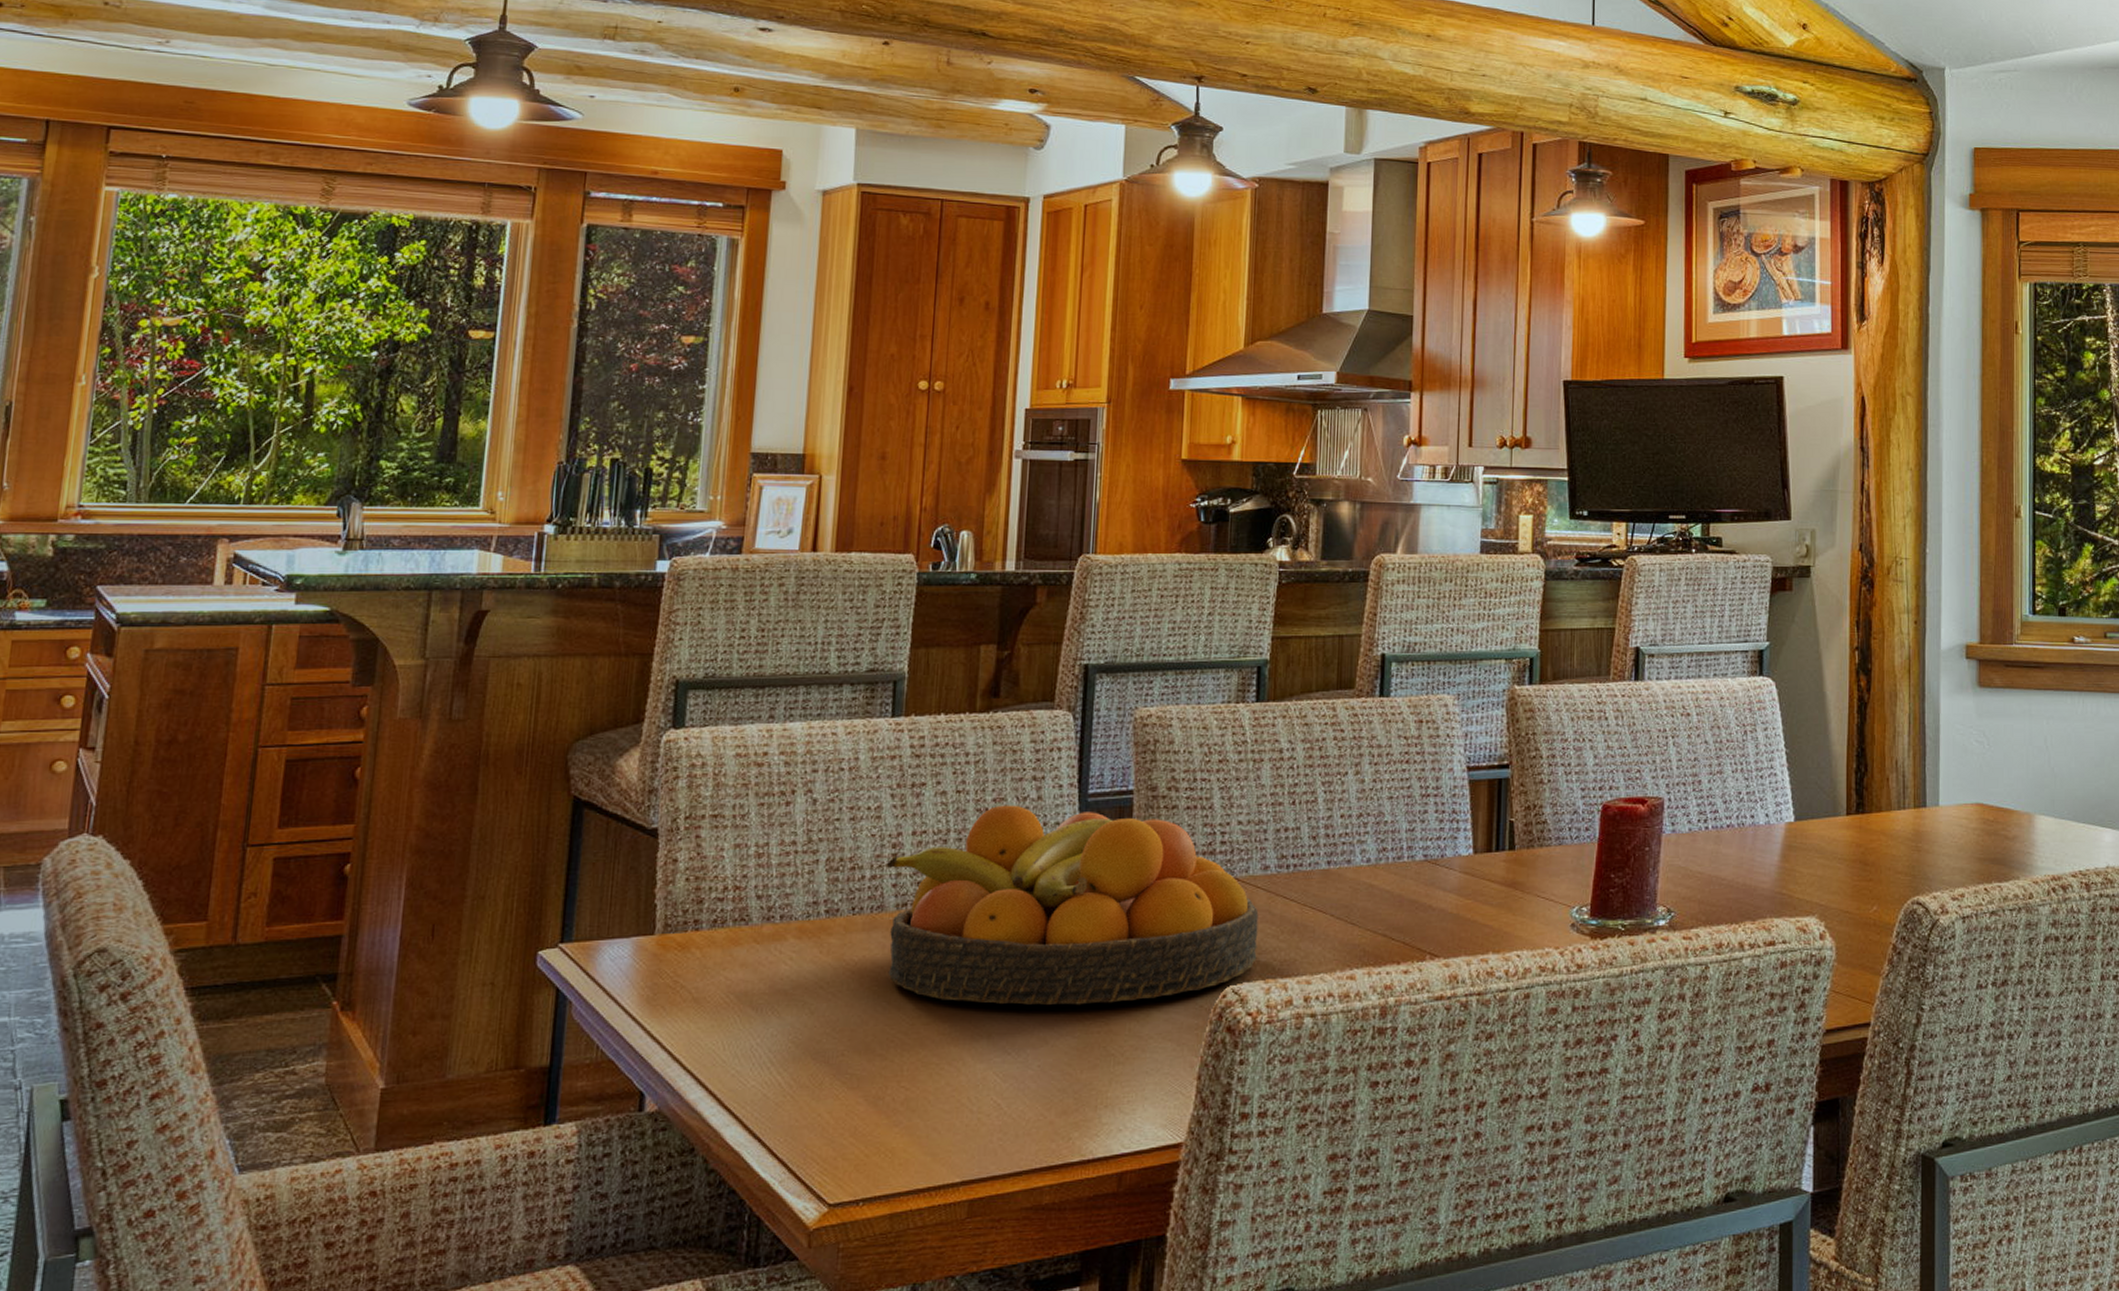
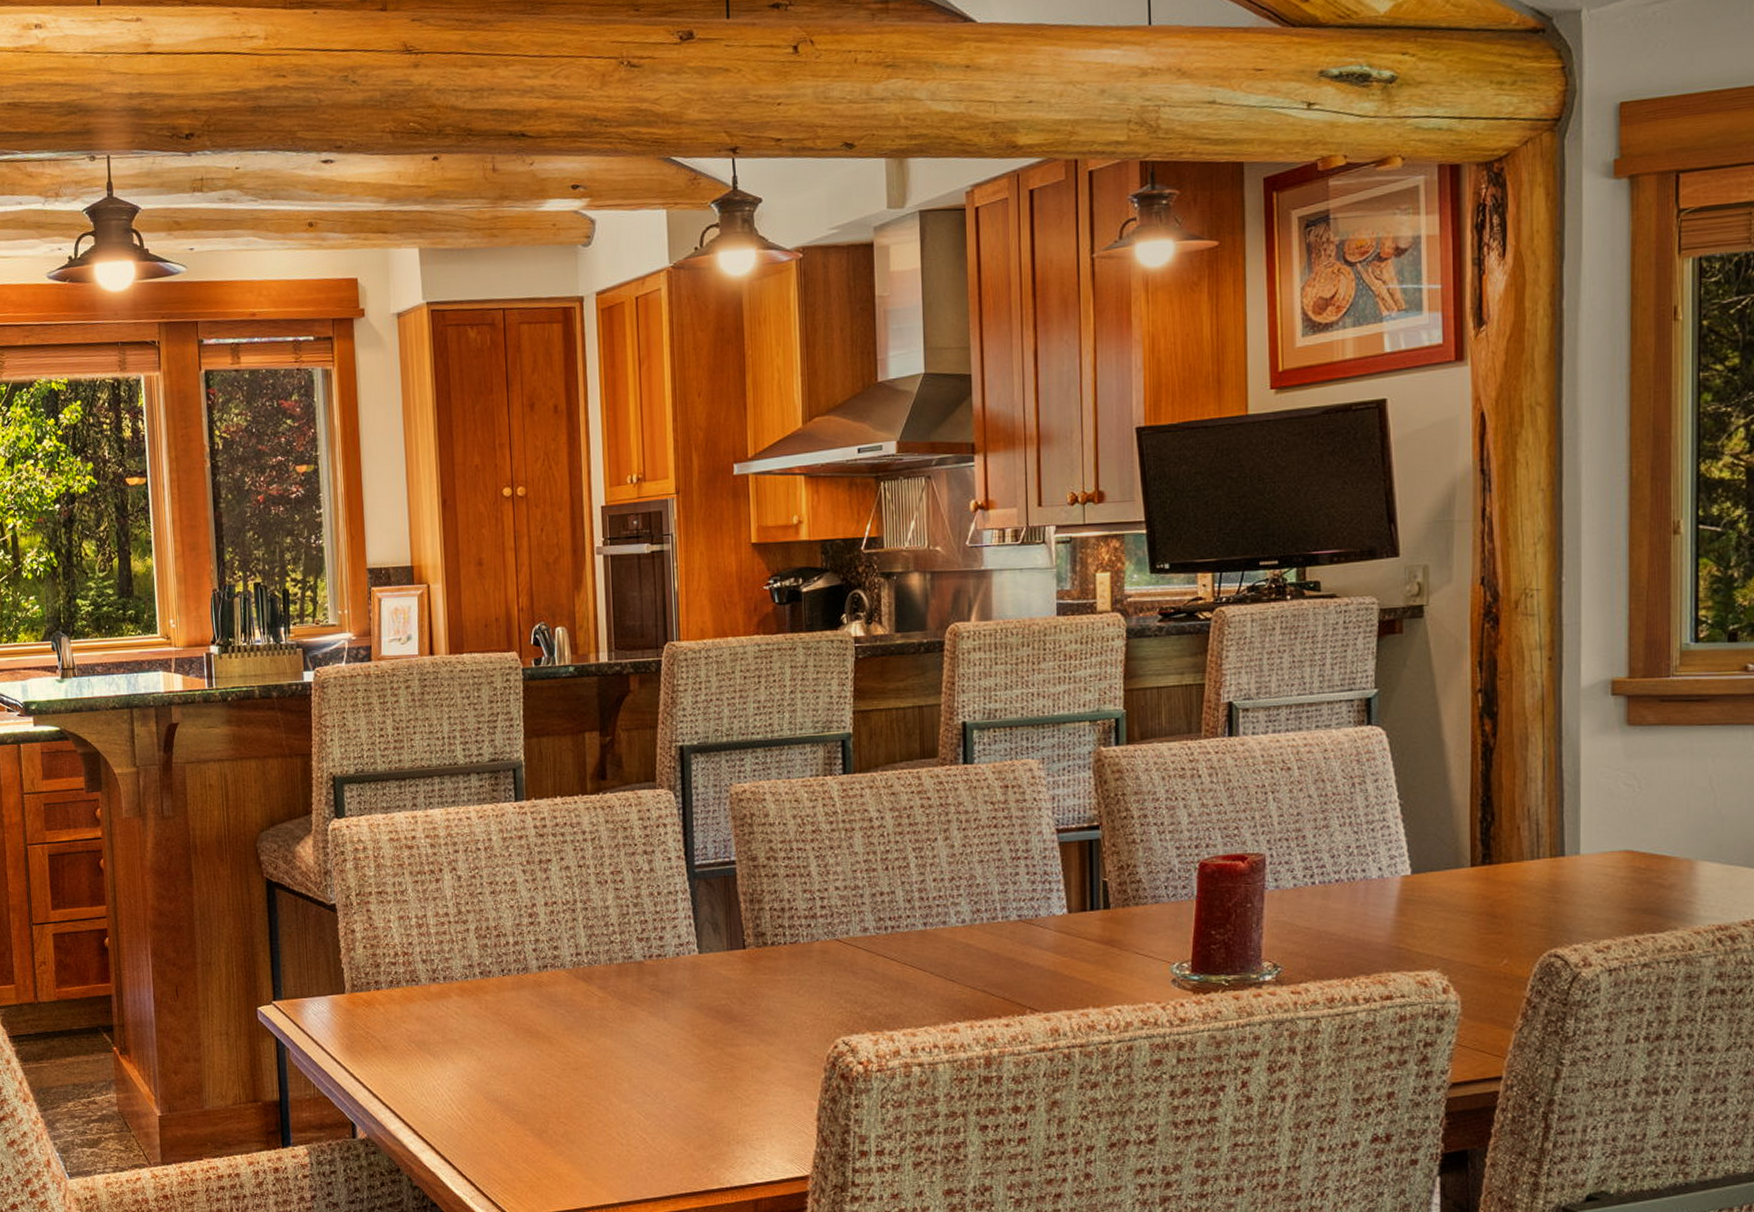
fruit bowl: present [886,805,1259,1006] -> none [525,877,863,1054]

